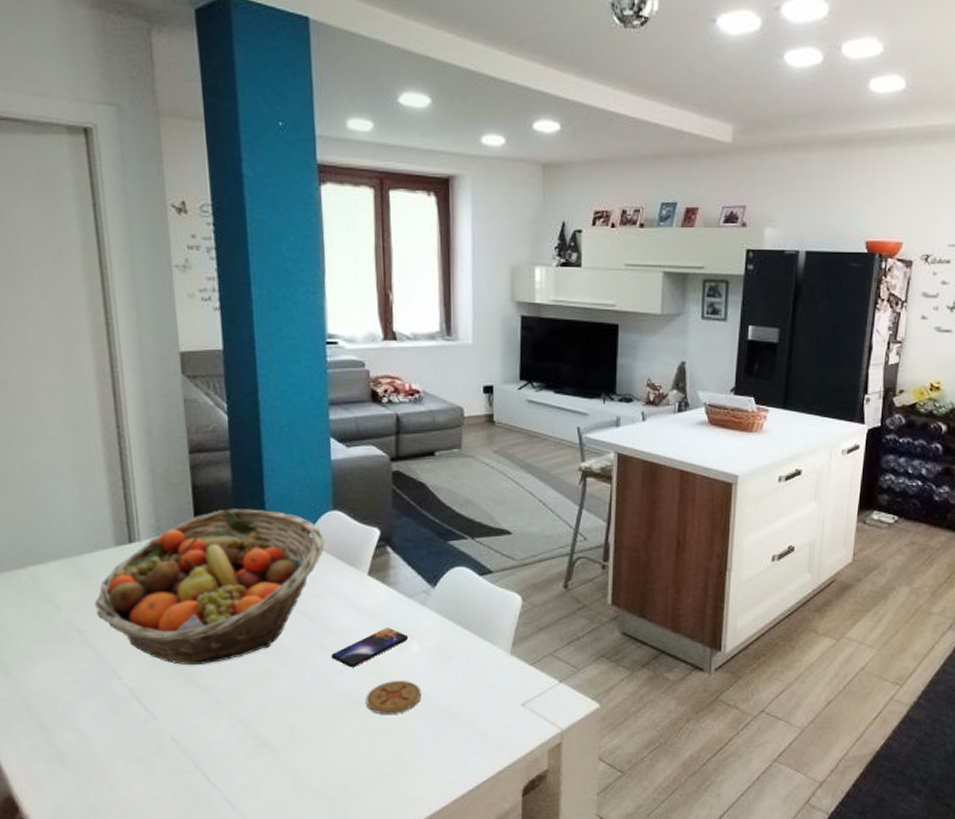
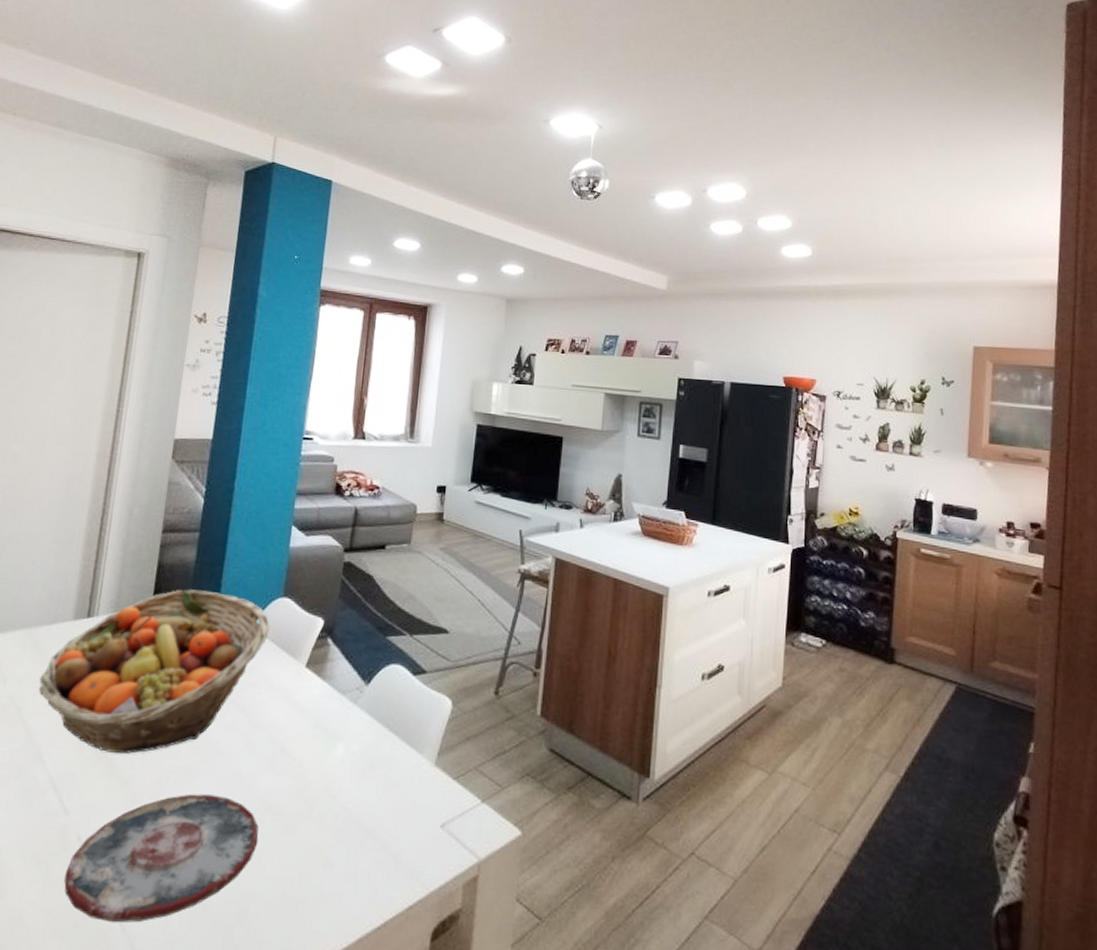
plate: none [166,694,348,803] -> present [64,794,259,923]
smartphone: present [331,627,409,668] -> none [255,725,336,769]
coaster: present [365,680,422,714] -> none [281,786,341,827]

